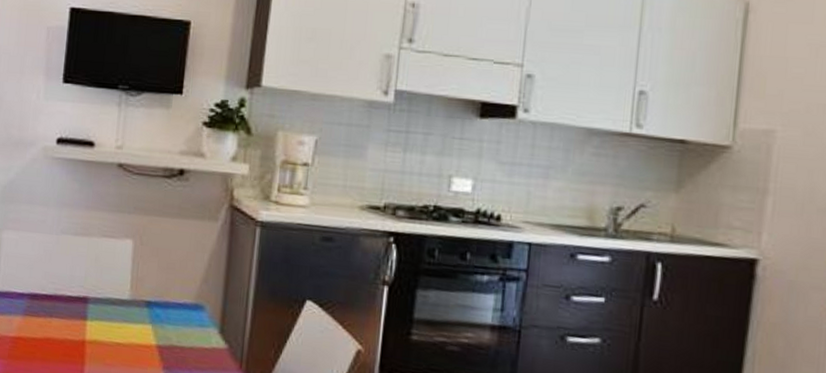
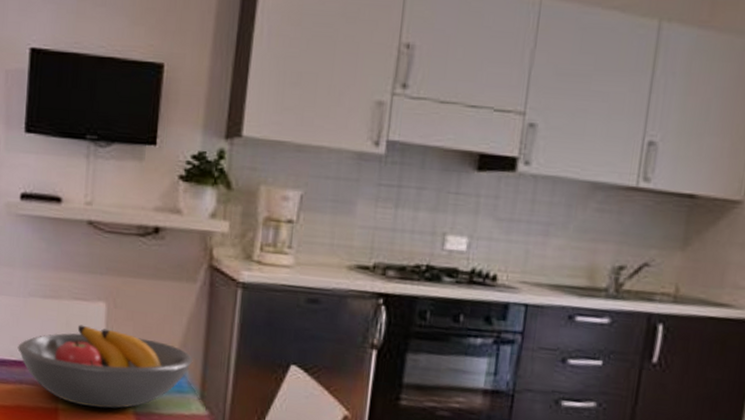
fruit bowl: none [49,260,214,342] -> present [17,324,193,409]

